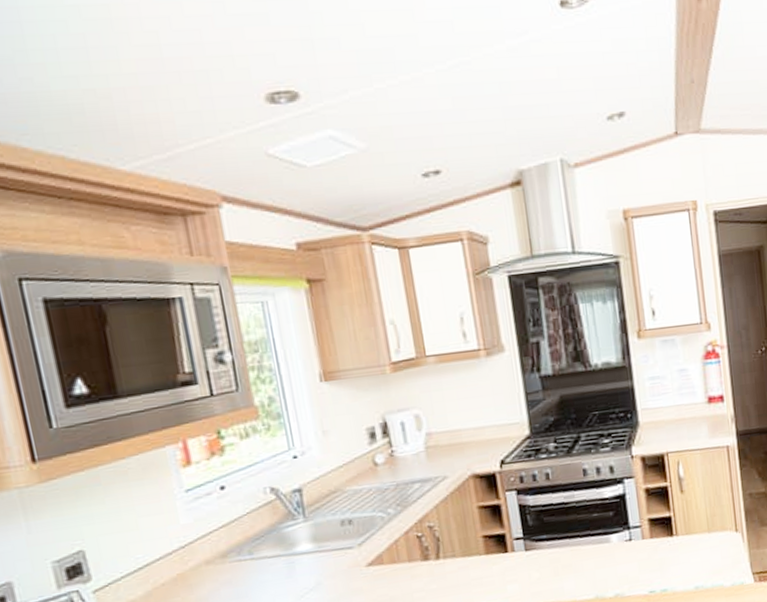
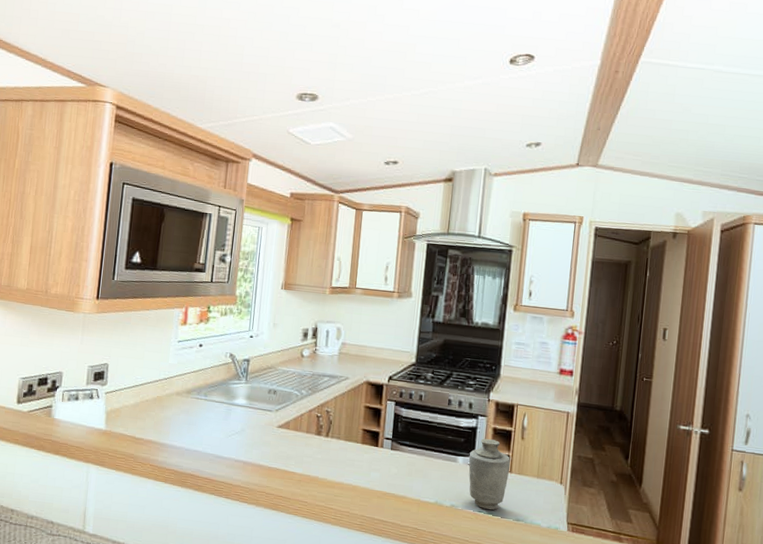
vase: none [623,502,676,587] -> present [468,438,511,510]

